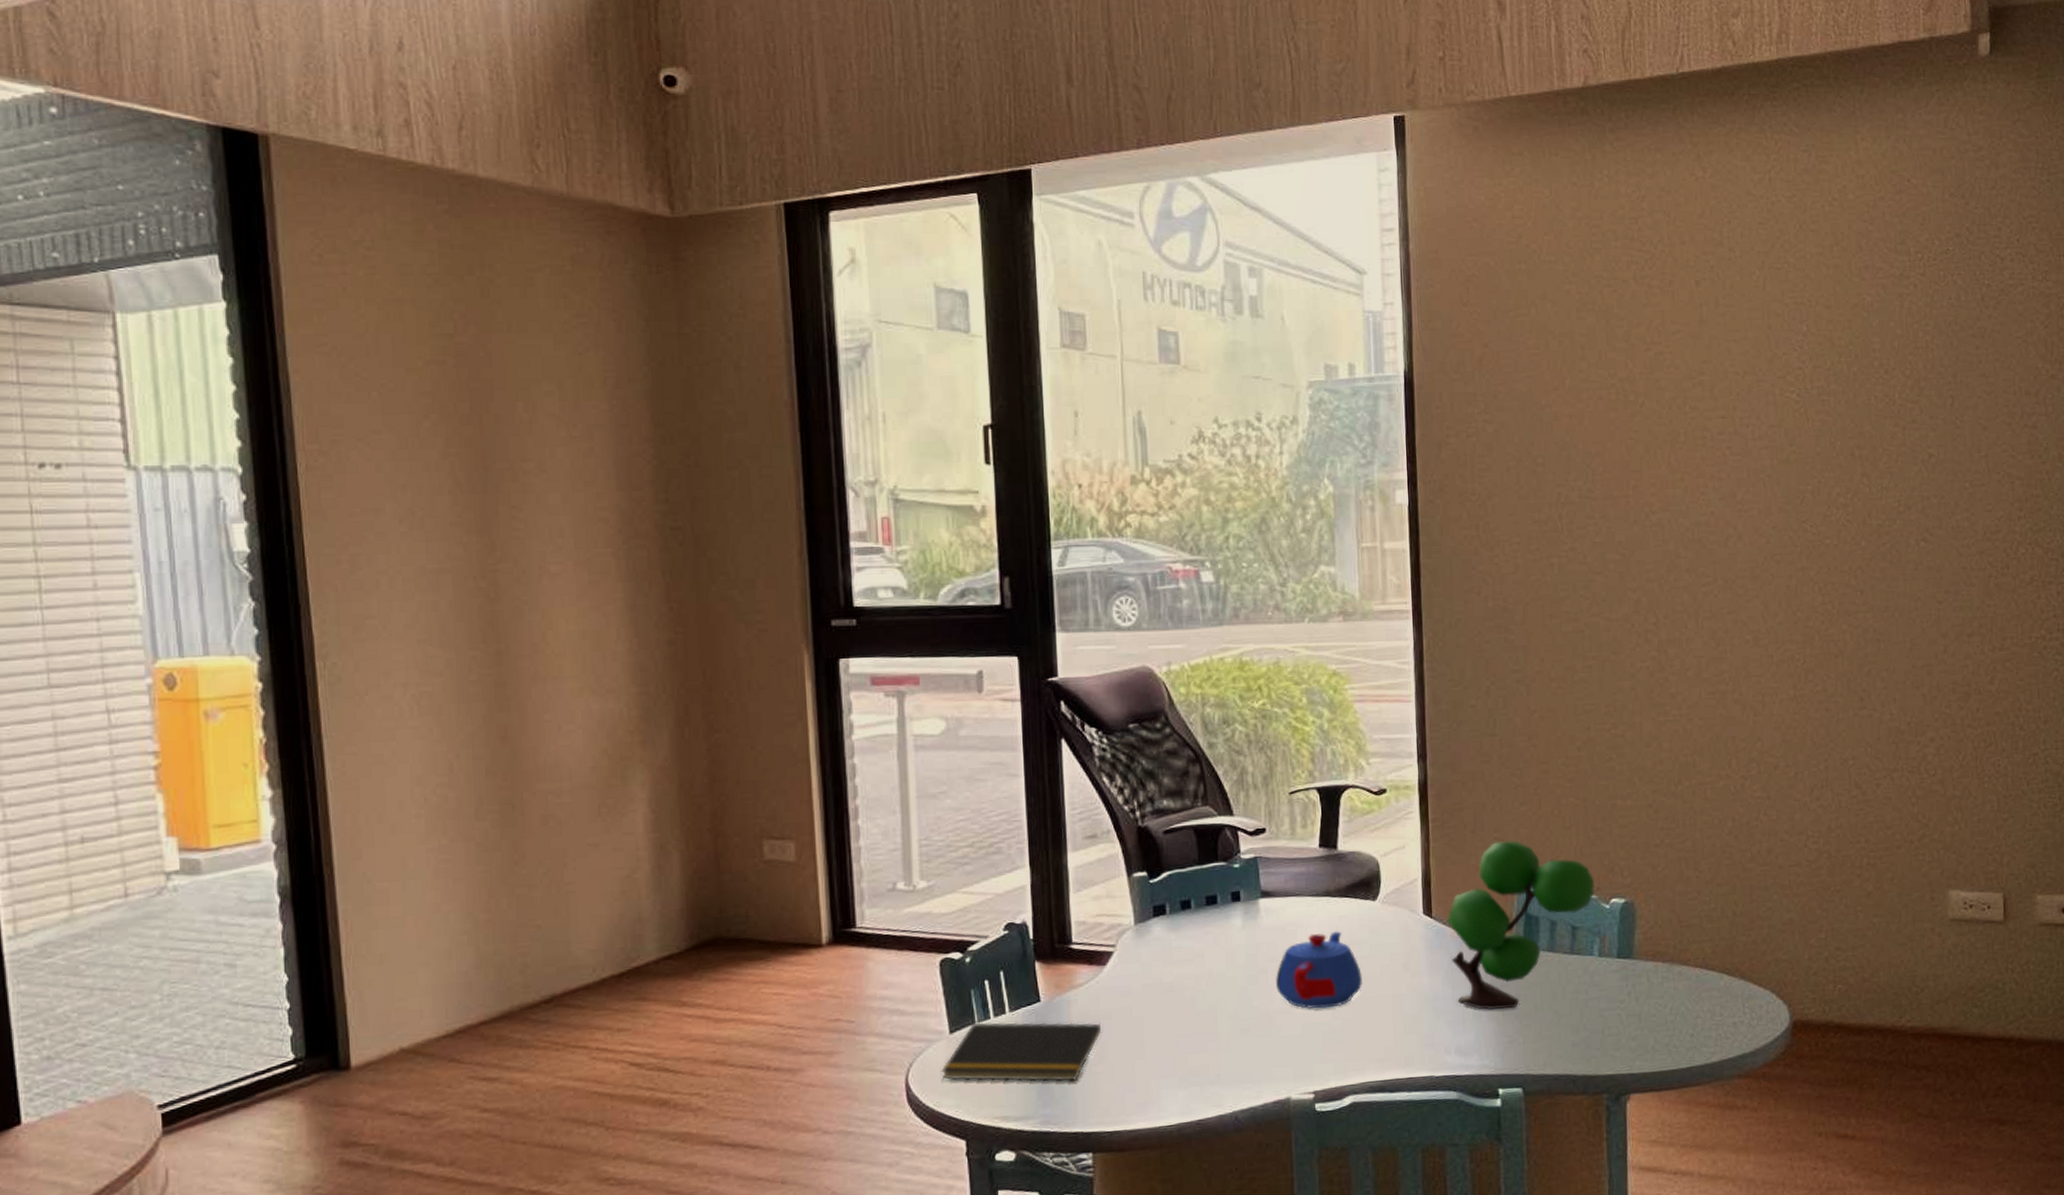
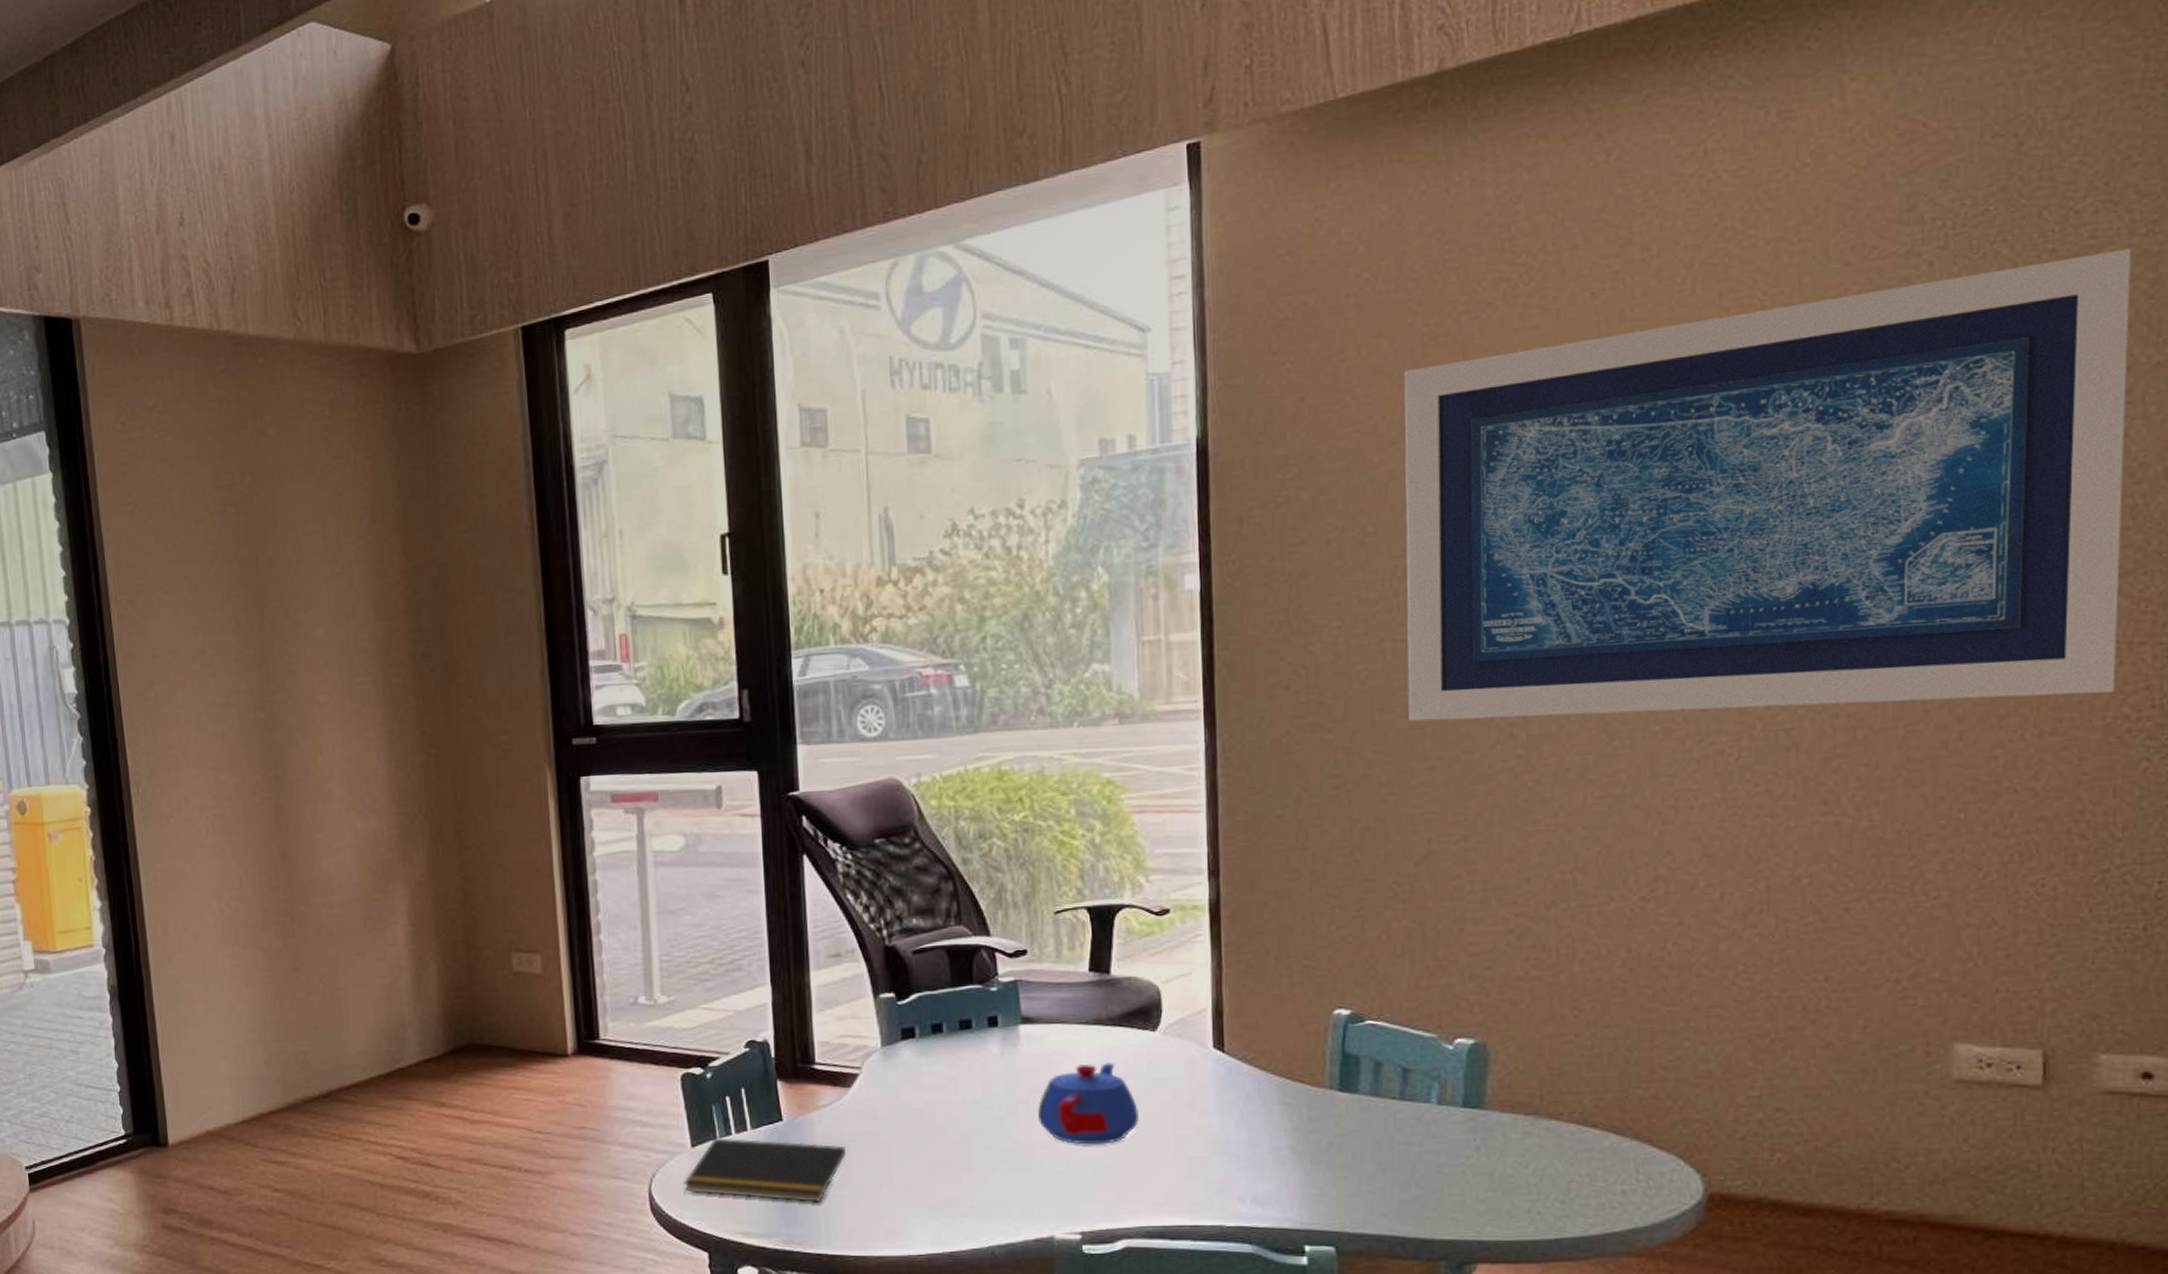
plant: present [1447,840,1595,1011] -> none [1243,969,1435,1158]
wall art: none [1563,290,2037,626] -> present [1404,248,2132,721]

